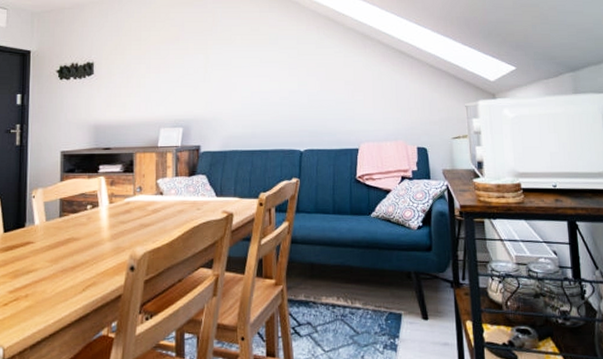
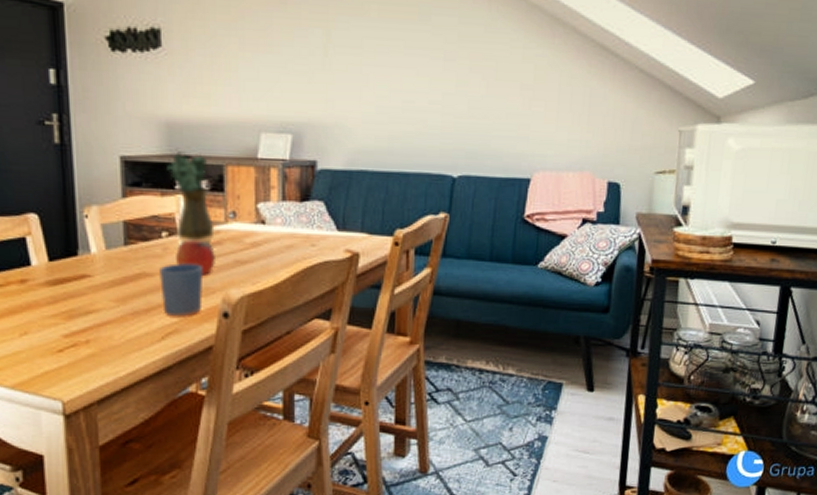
mug: none [84,229,117,272] -> present [159,263,204,317]
vase: none [93,144,126,214] -> present [167,149,215,245]
fruit: none [95,210,126,237] -> present [174,239,215,275]

